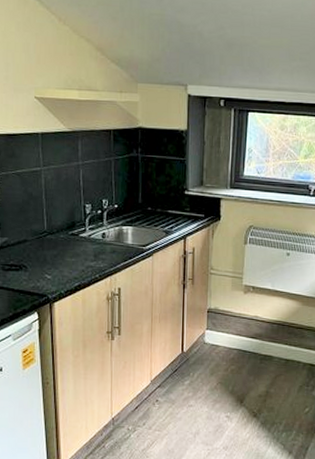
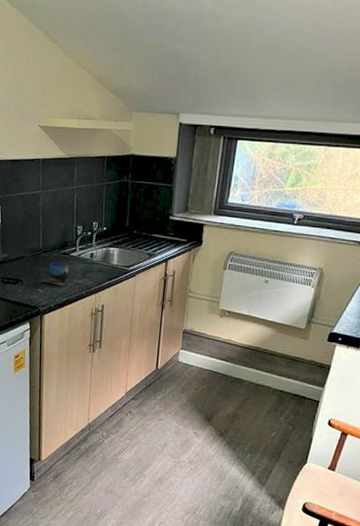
mug: none [48,244,79,271] -> present [41,261,69,287]

